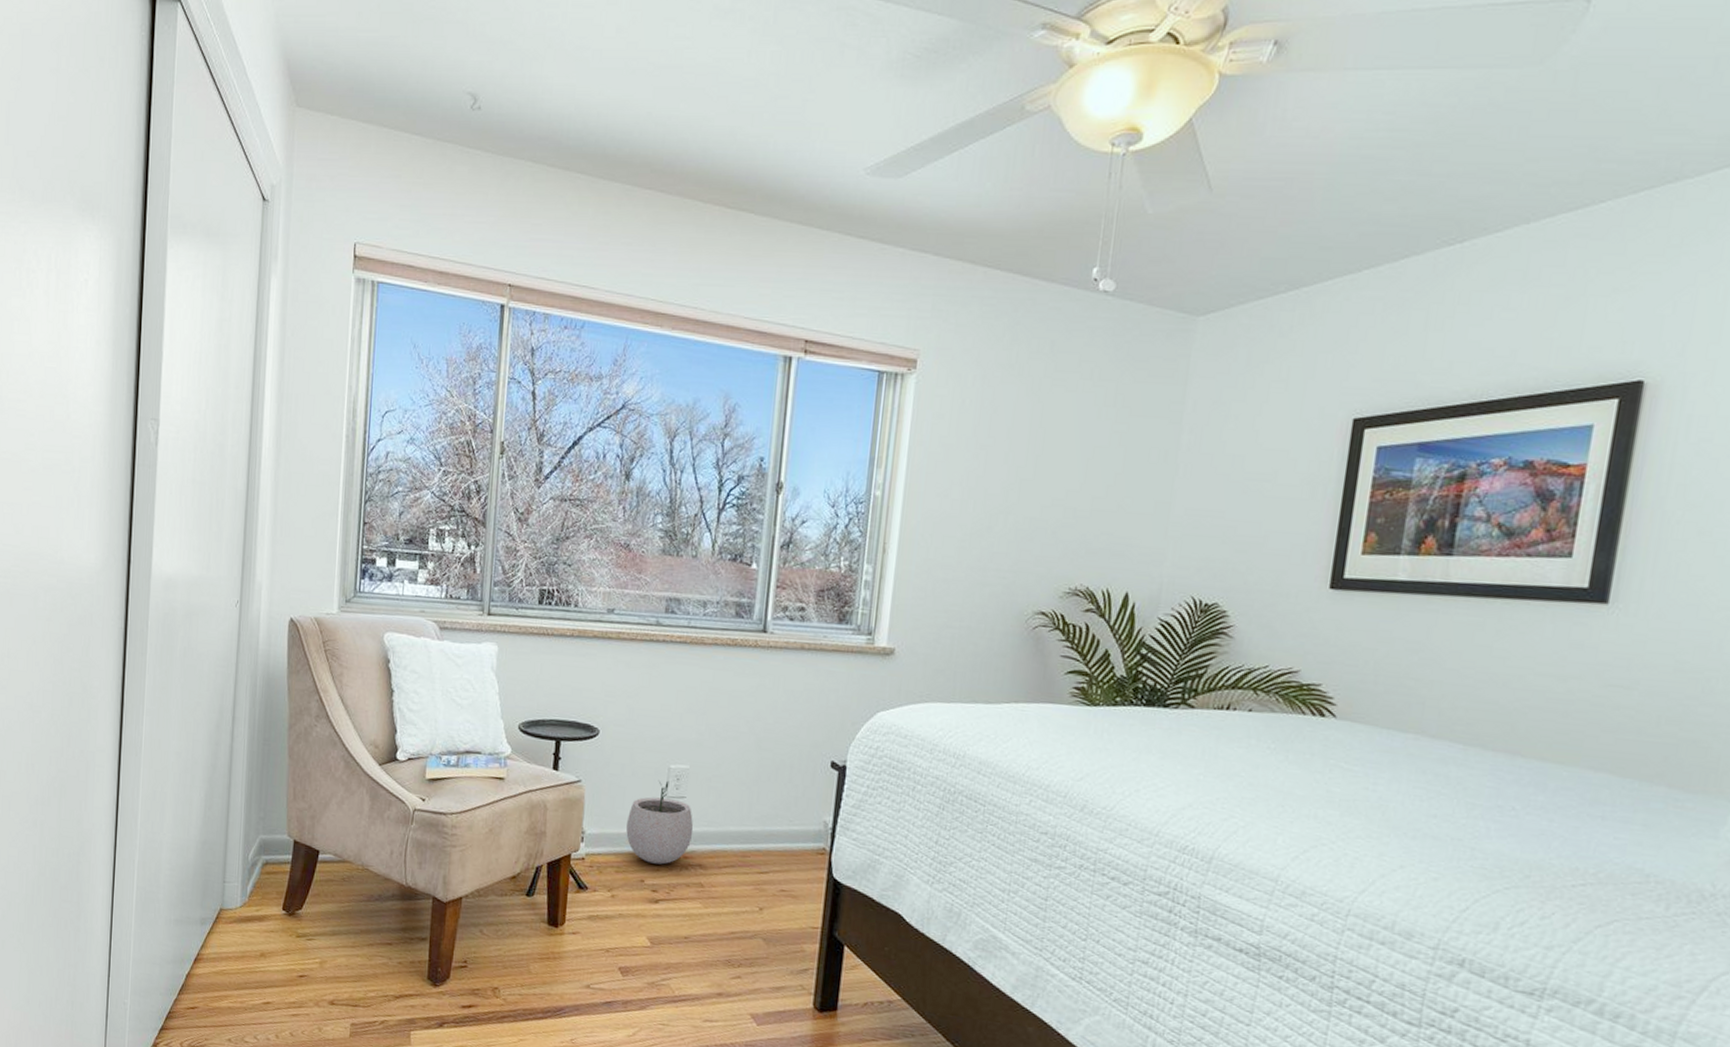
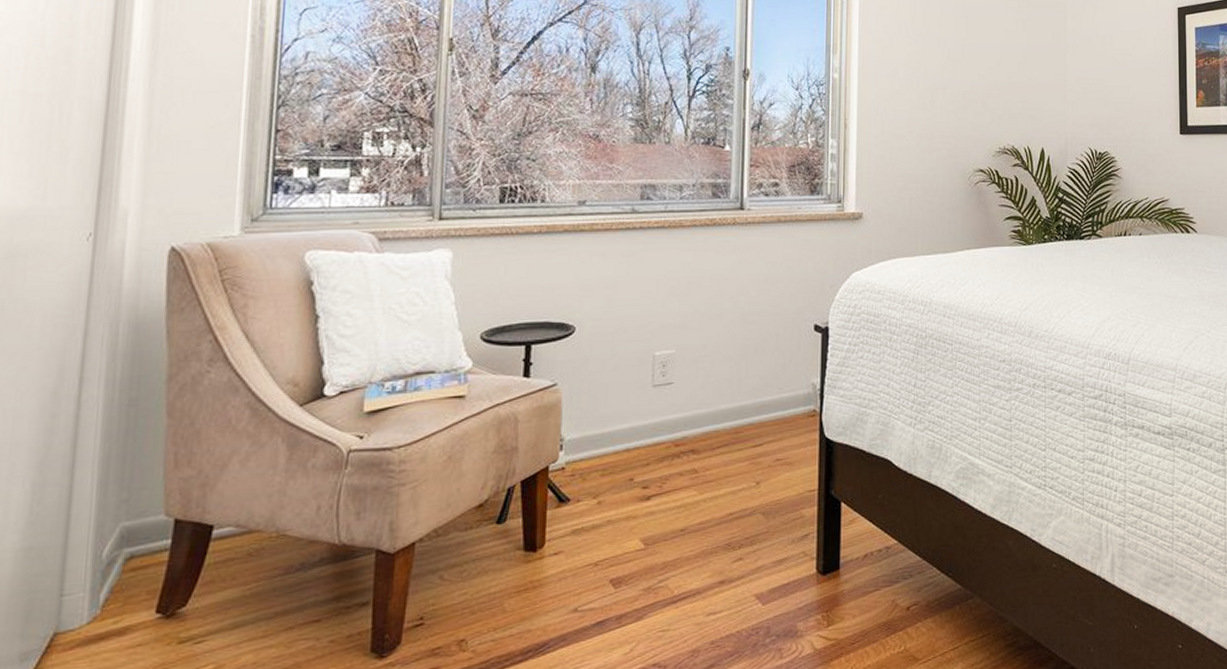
plant pot: present [626,780,694,865] -> none [611,368,683,459]

